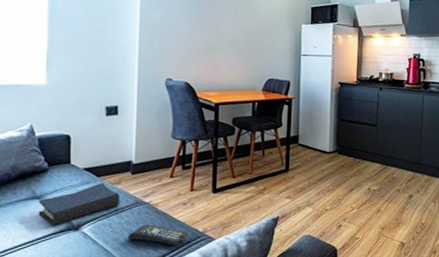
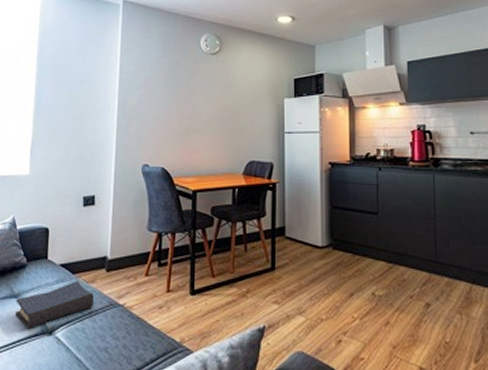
remote control: present [127,224,188,245] -> none [100,330,164,357]

